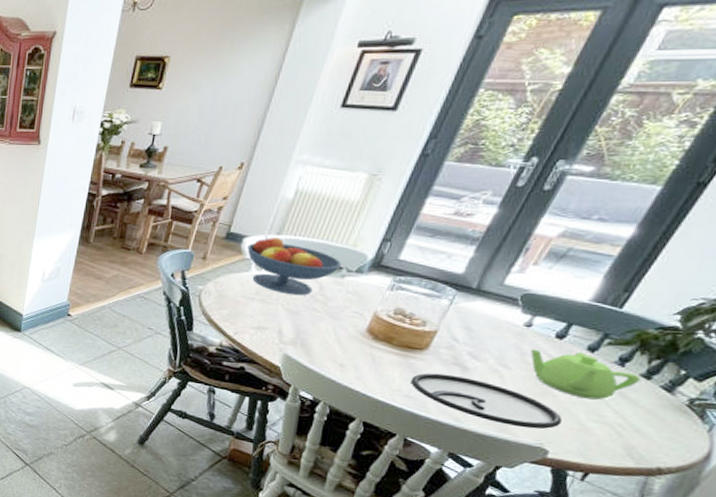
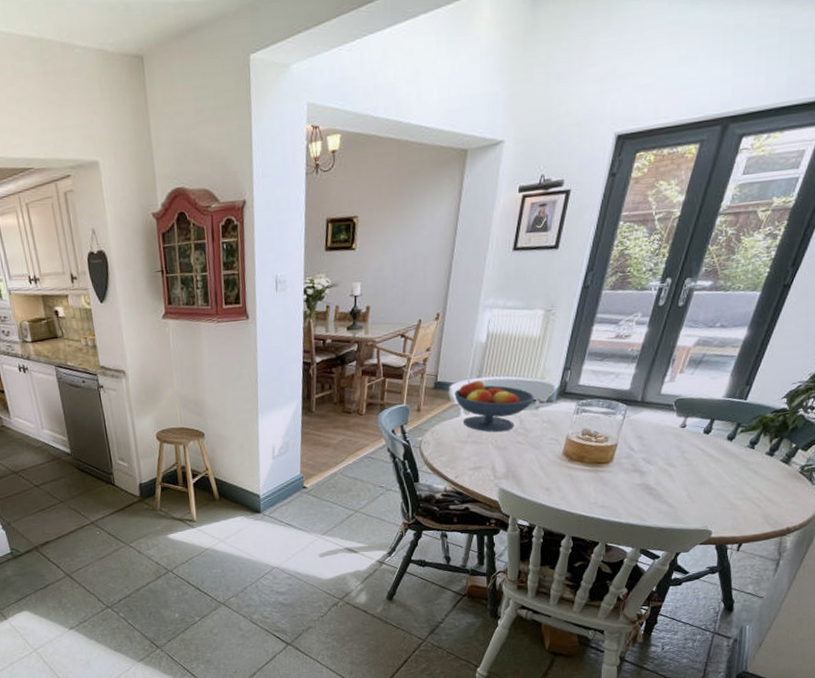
plate: present [411,373,562,429] -> none [603,480,717,516]
teapot: present [530,349,641,400] -> none [688,442,767,482]

